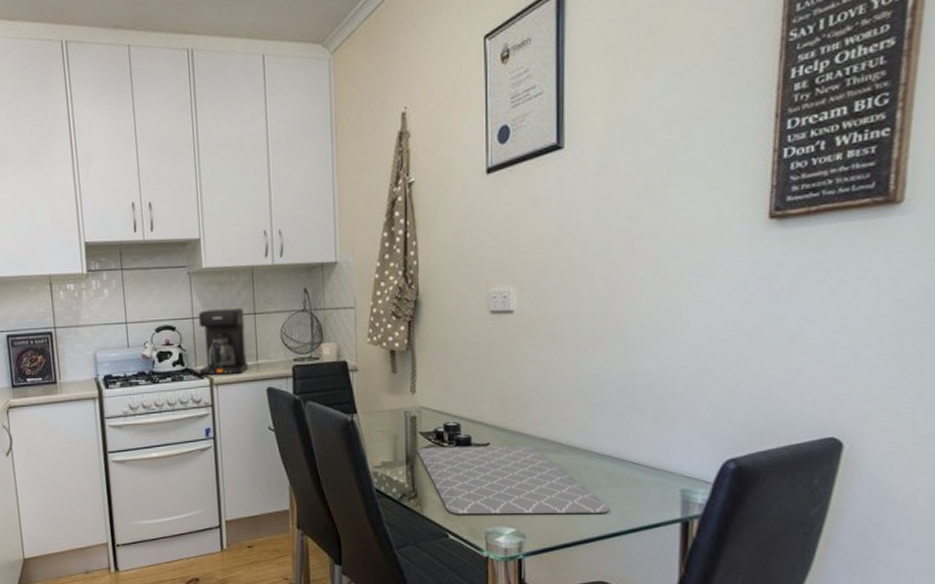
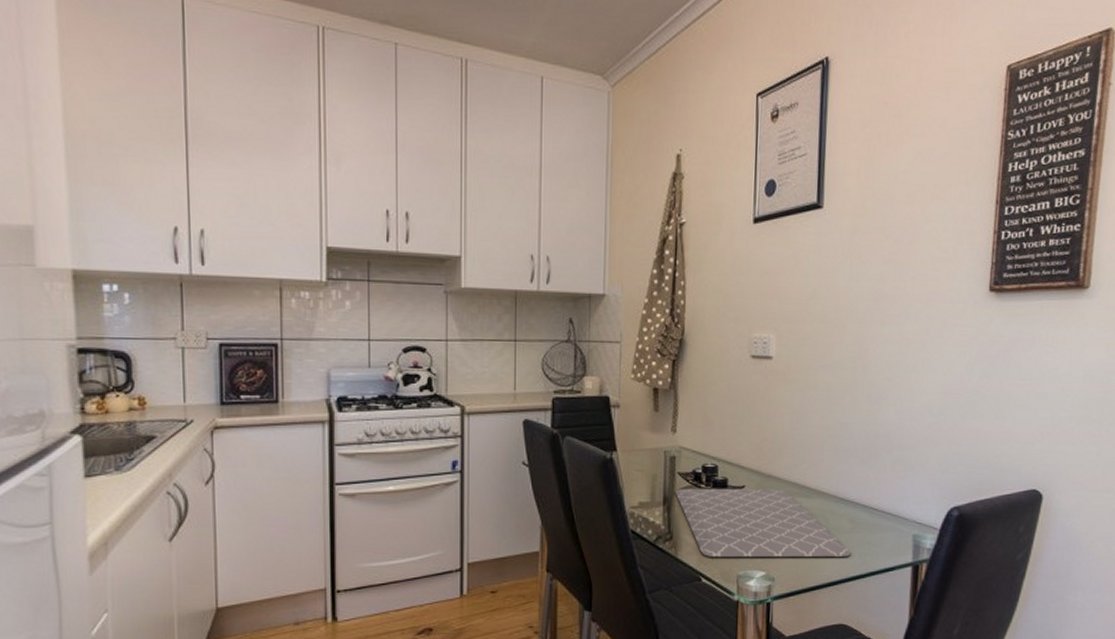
coffee maker: present [198,308,249,376] -> none [449,332,505,405]

